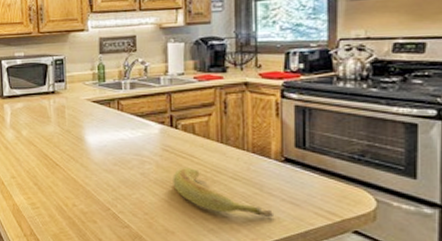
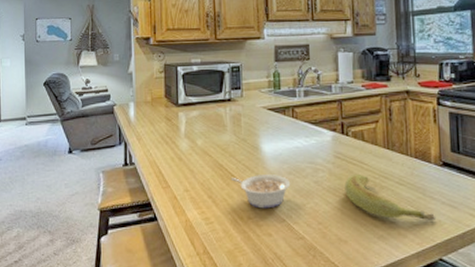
legume: none [55,165,115,197] -> present [231,175,290,209]

